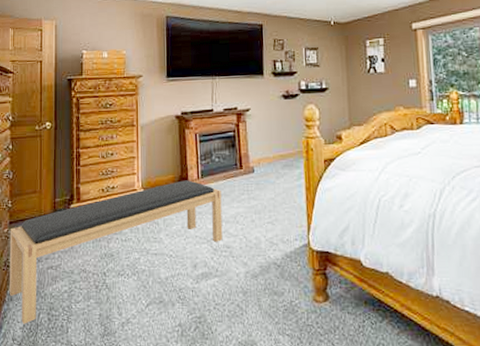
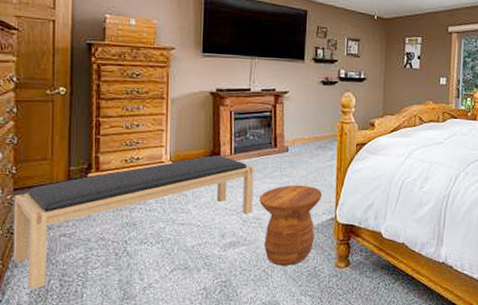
side table: none [229,208,293,299] -> present [259,185,323,266]

